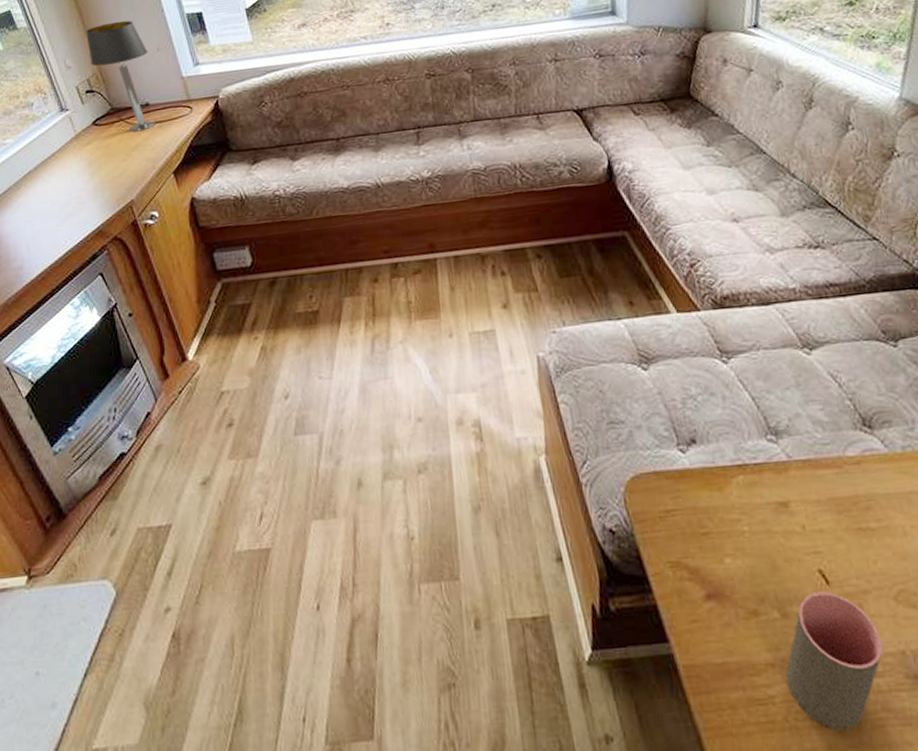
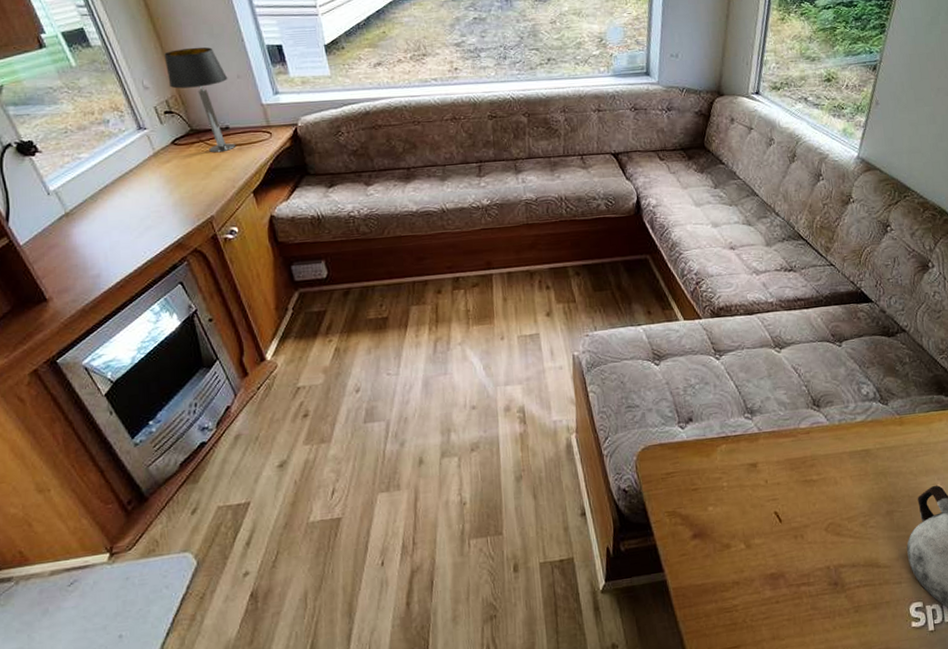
cup: present [785,592,883,731] -> none [746,527,815,626]

